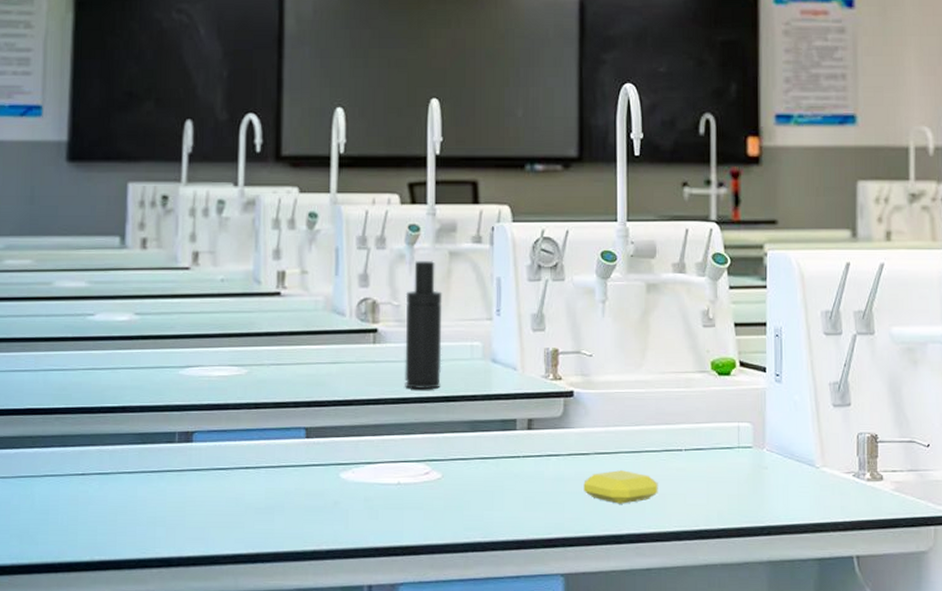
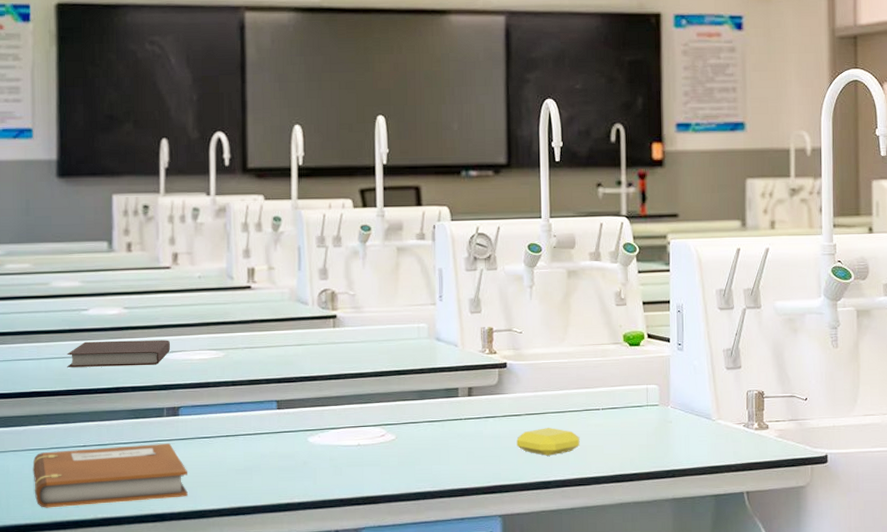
notebook: none [23,473,199,547] -> present [33,443,188,508]
notebook: none [68,351,186,382] -> present [67,340,170,367]
atomizer: present [405,260,442,390] -> none [360,255,393,366]

